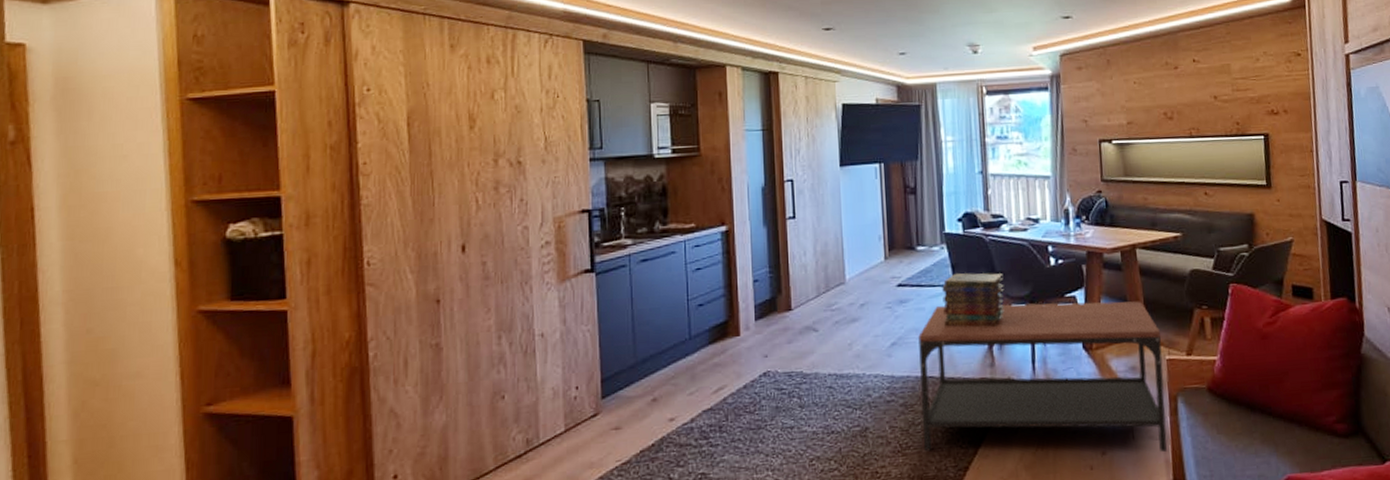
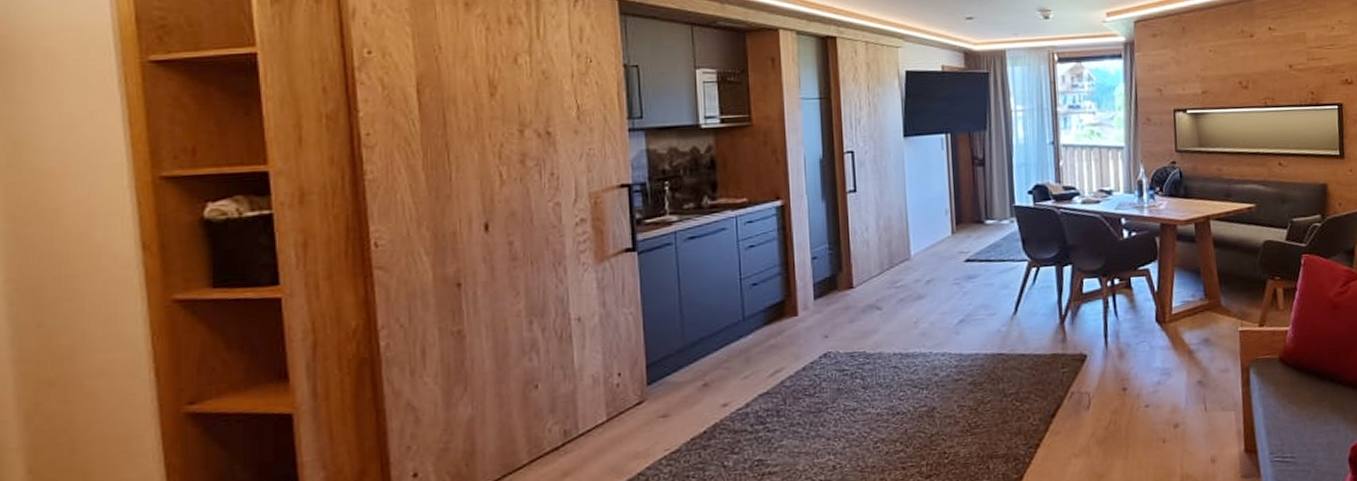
coffee table: present [918,301,1167,453] -> none [987,273,1239,430]
book stack: present [942,272,1005,328] -> none [1012,246,1077,303]

